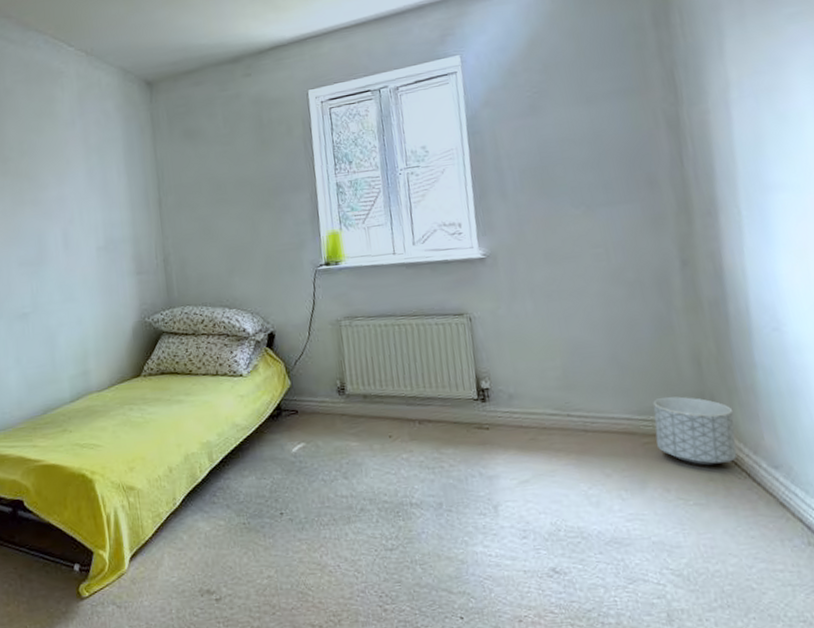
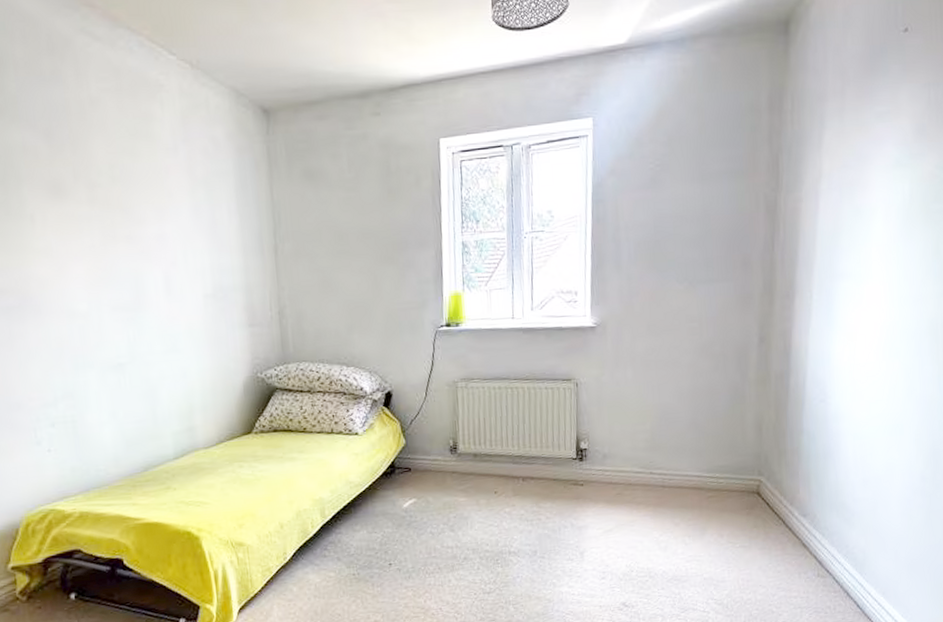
planter: present [653,396,737,466] -> none [718,457,781,515]

